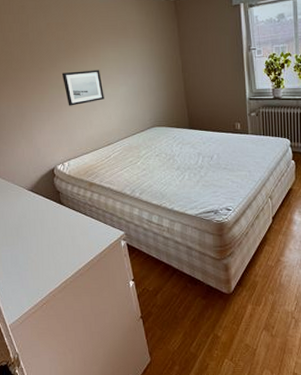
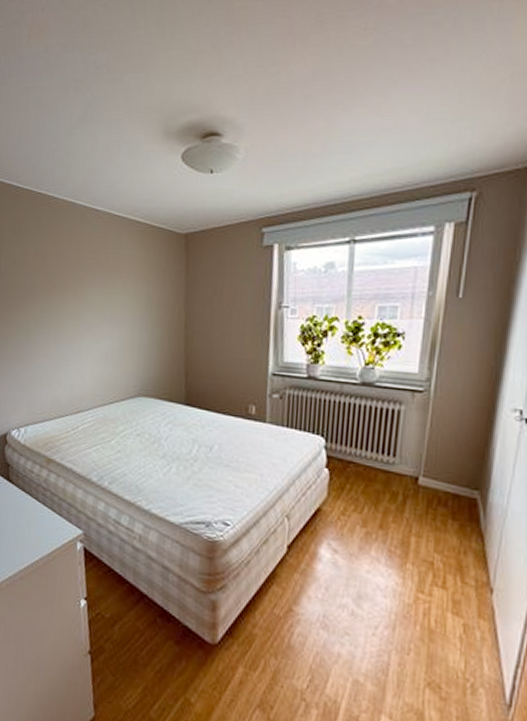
wall art: present [61,70,104,106] -> none [32,313,81,357]

